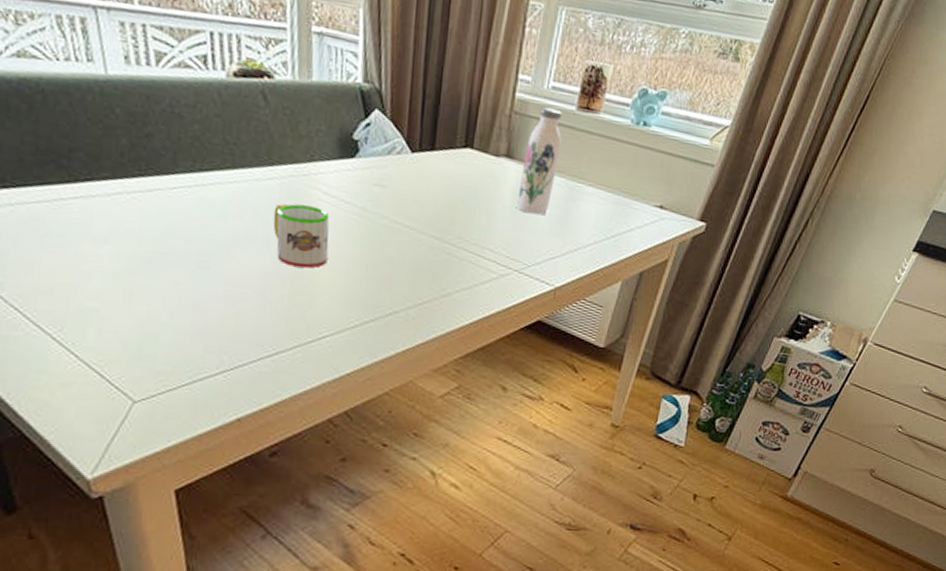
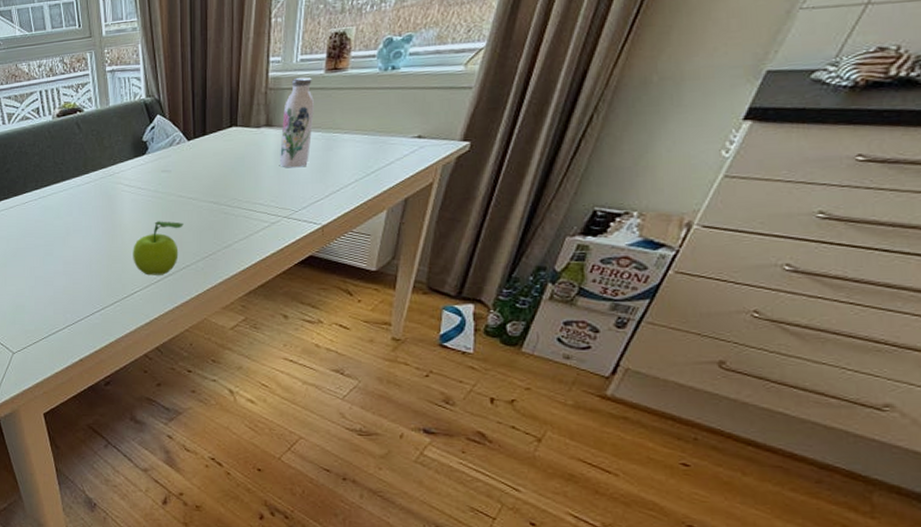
mug: present [273,204,330,268] -> none [92,197,133,243]
fruit: none [324,248,396,320] -> present [133,221,184,276]

